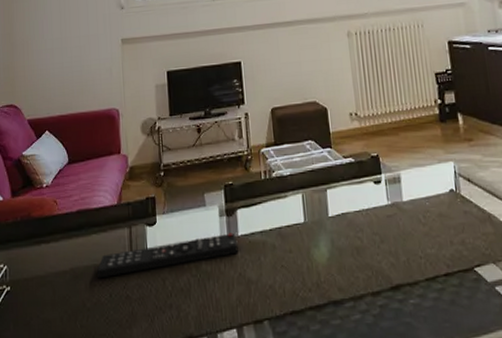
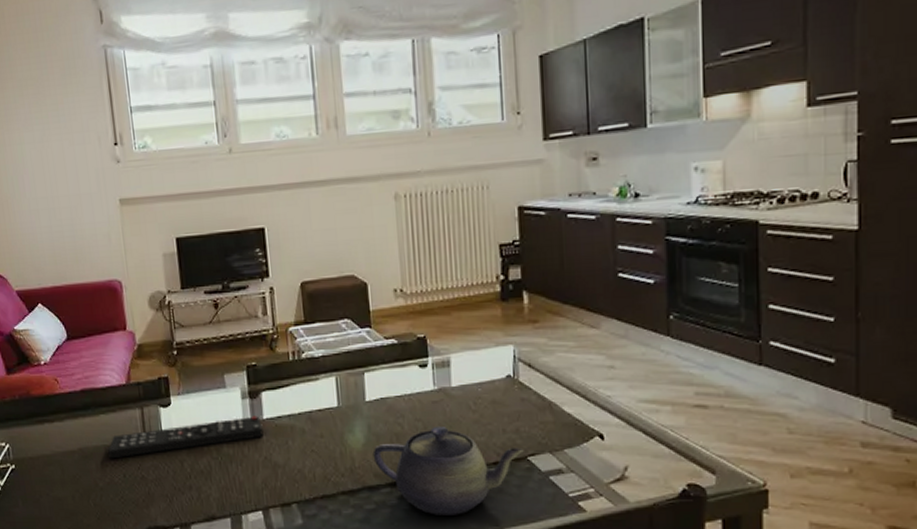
teapot: none [336,239,470,329] -> present [372,425,524,515]

